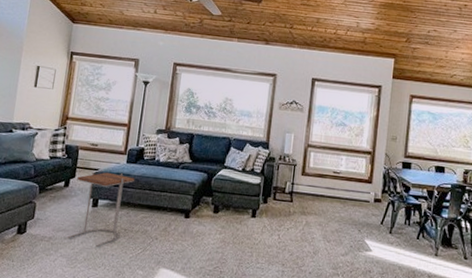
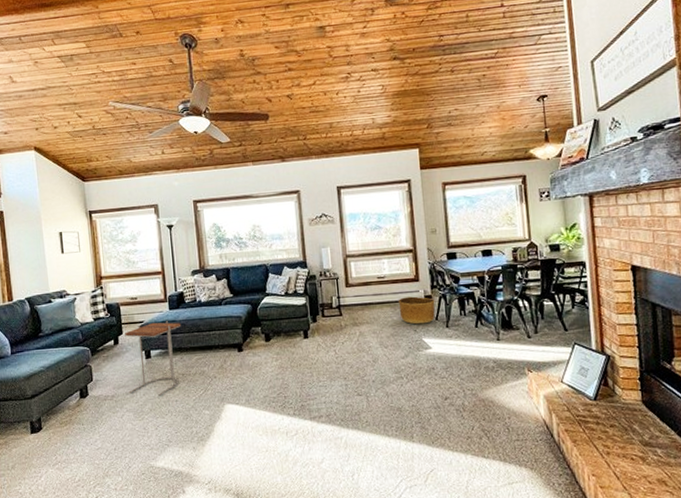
basket: none [348,196,383,226] -> present [398,296,435,325]

